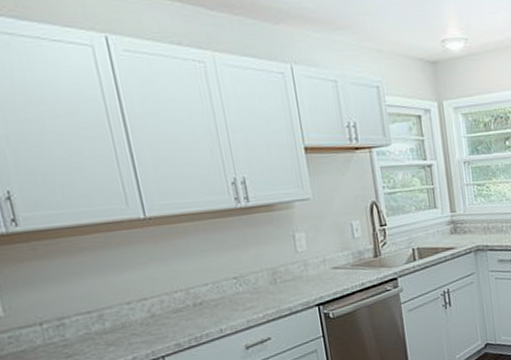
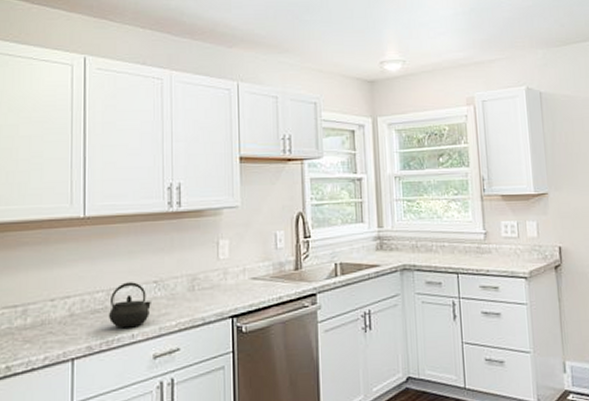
kettle: none [190,279,235,325] -> present [108,282,151,329]

